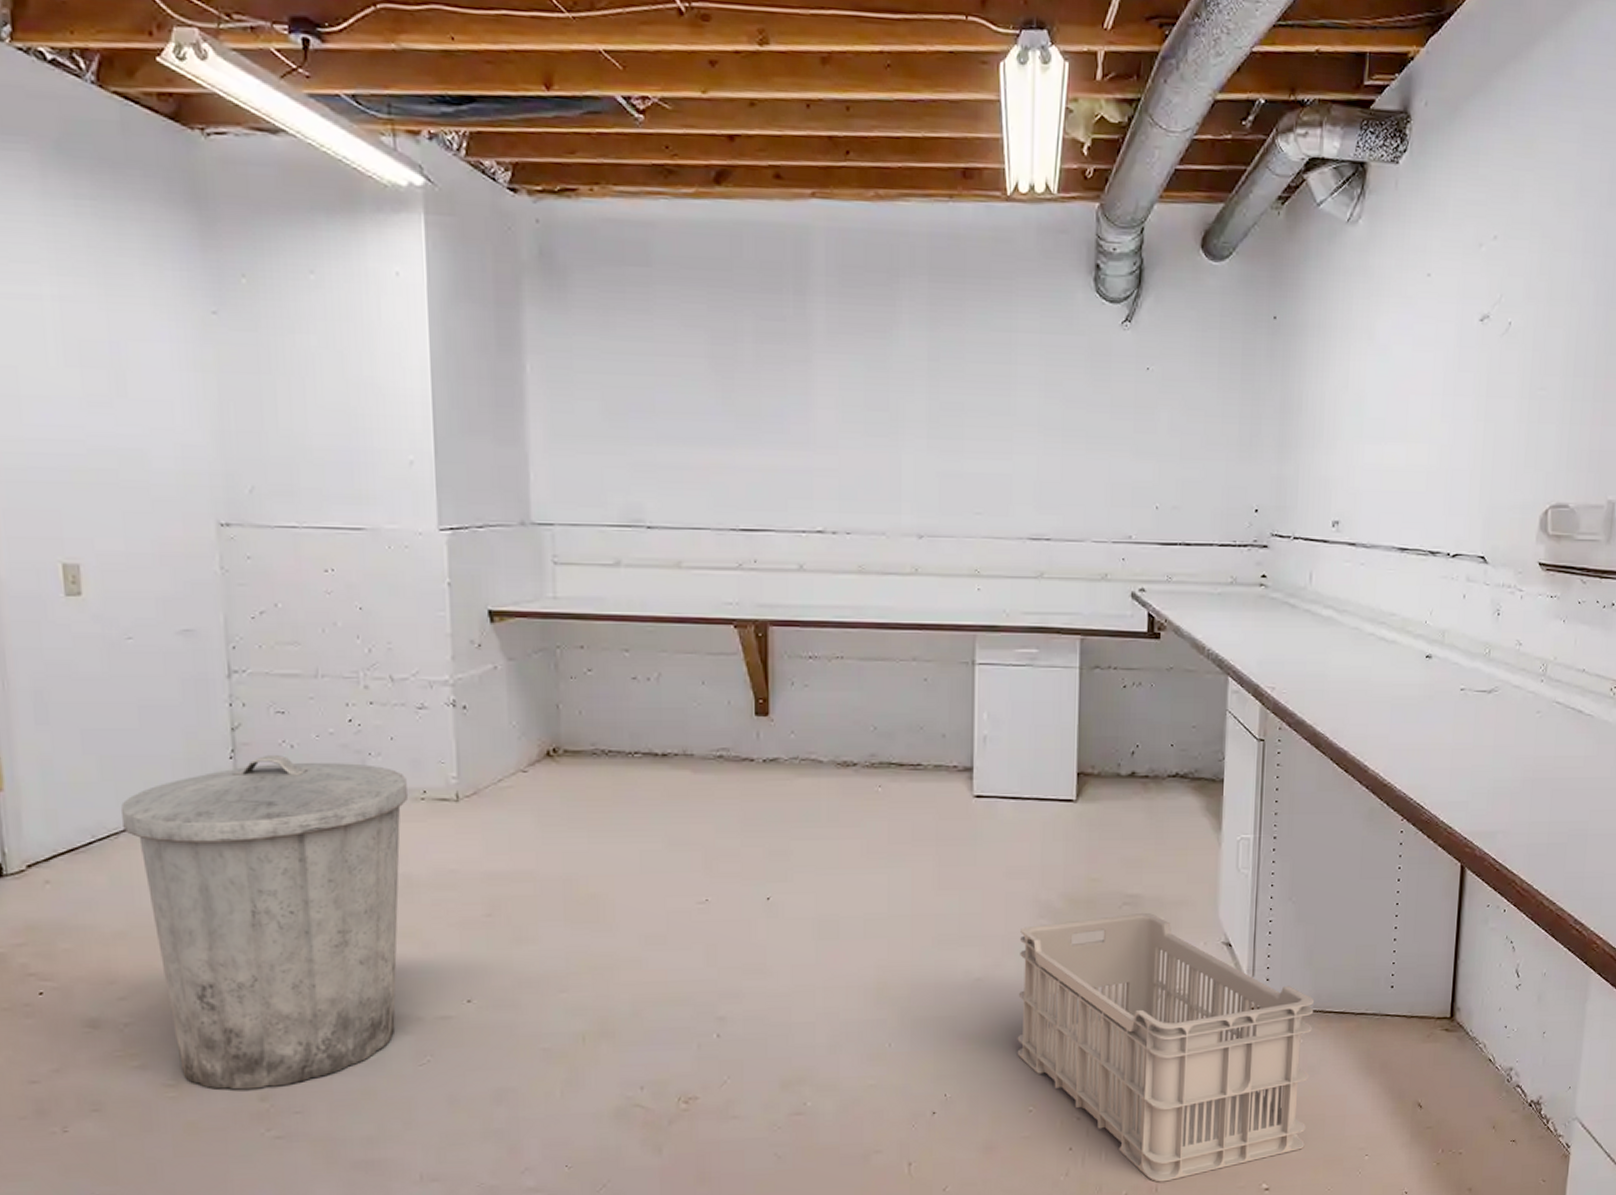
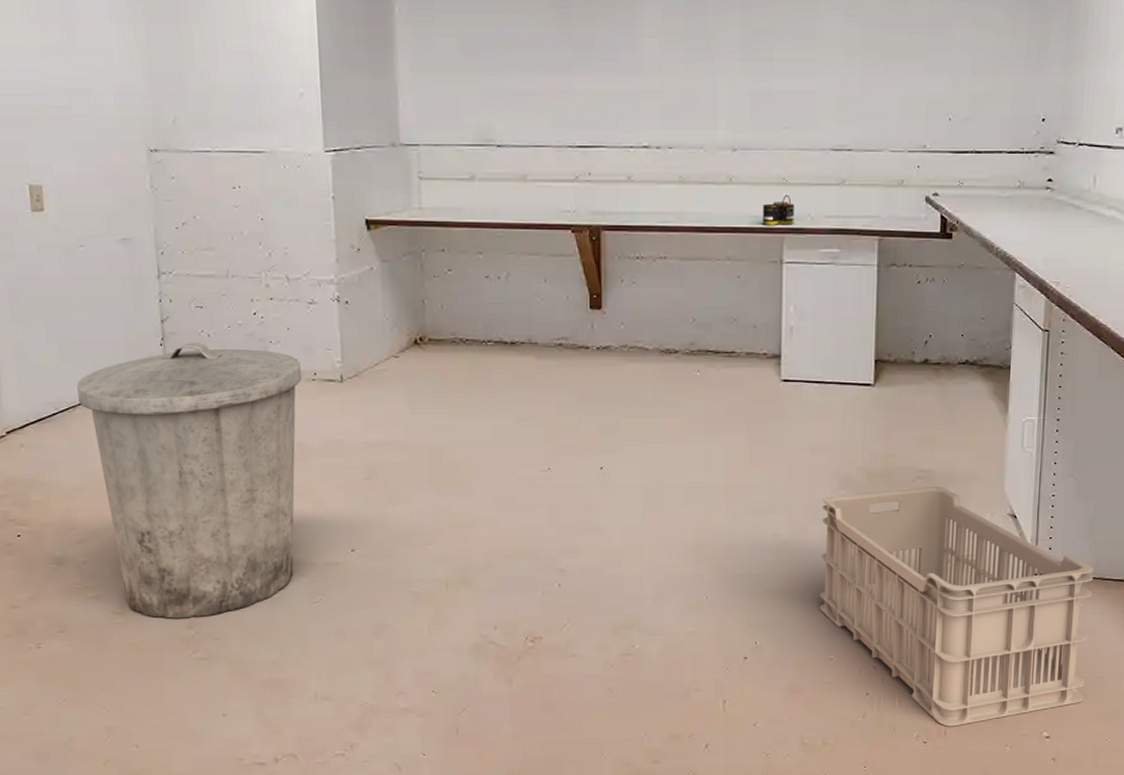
paint can: none [951,588,988,622] -> present [762,195,794,225]

